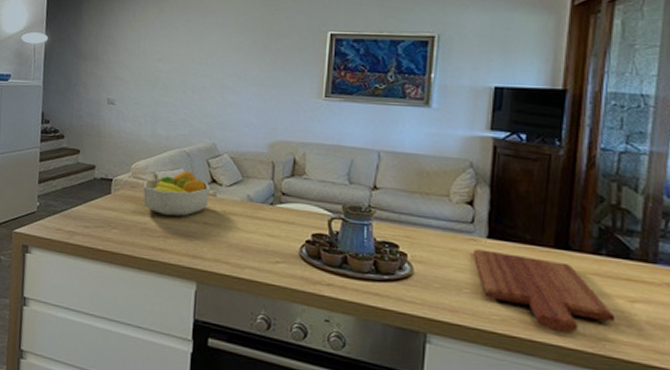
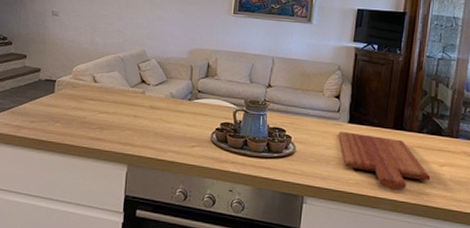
fruit bowl: present [143,170,210,217] -> none [82,72,140,111]

